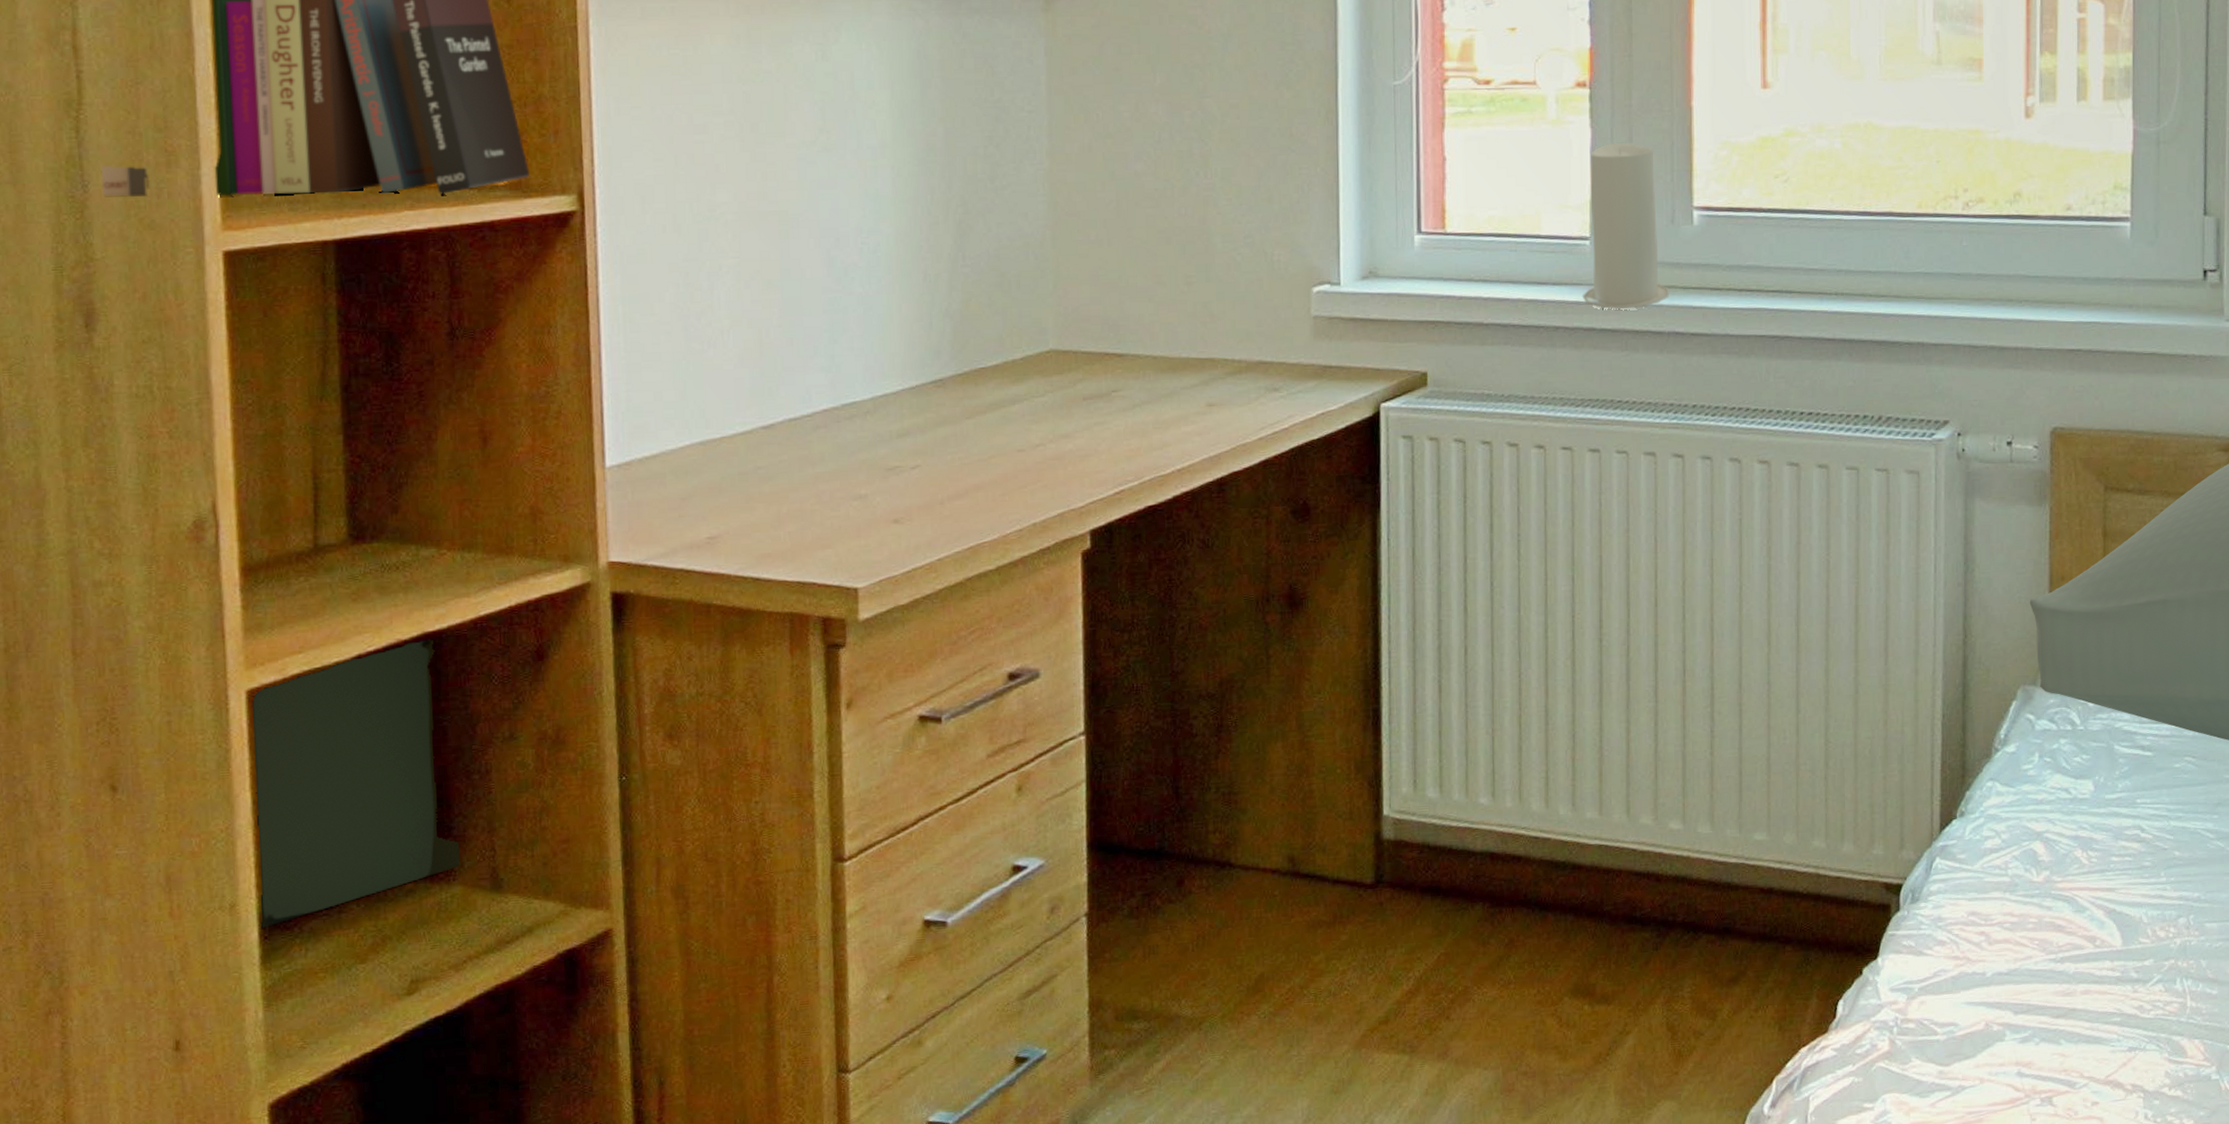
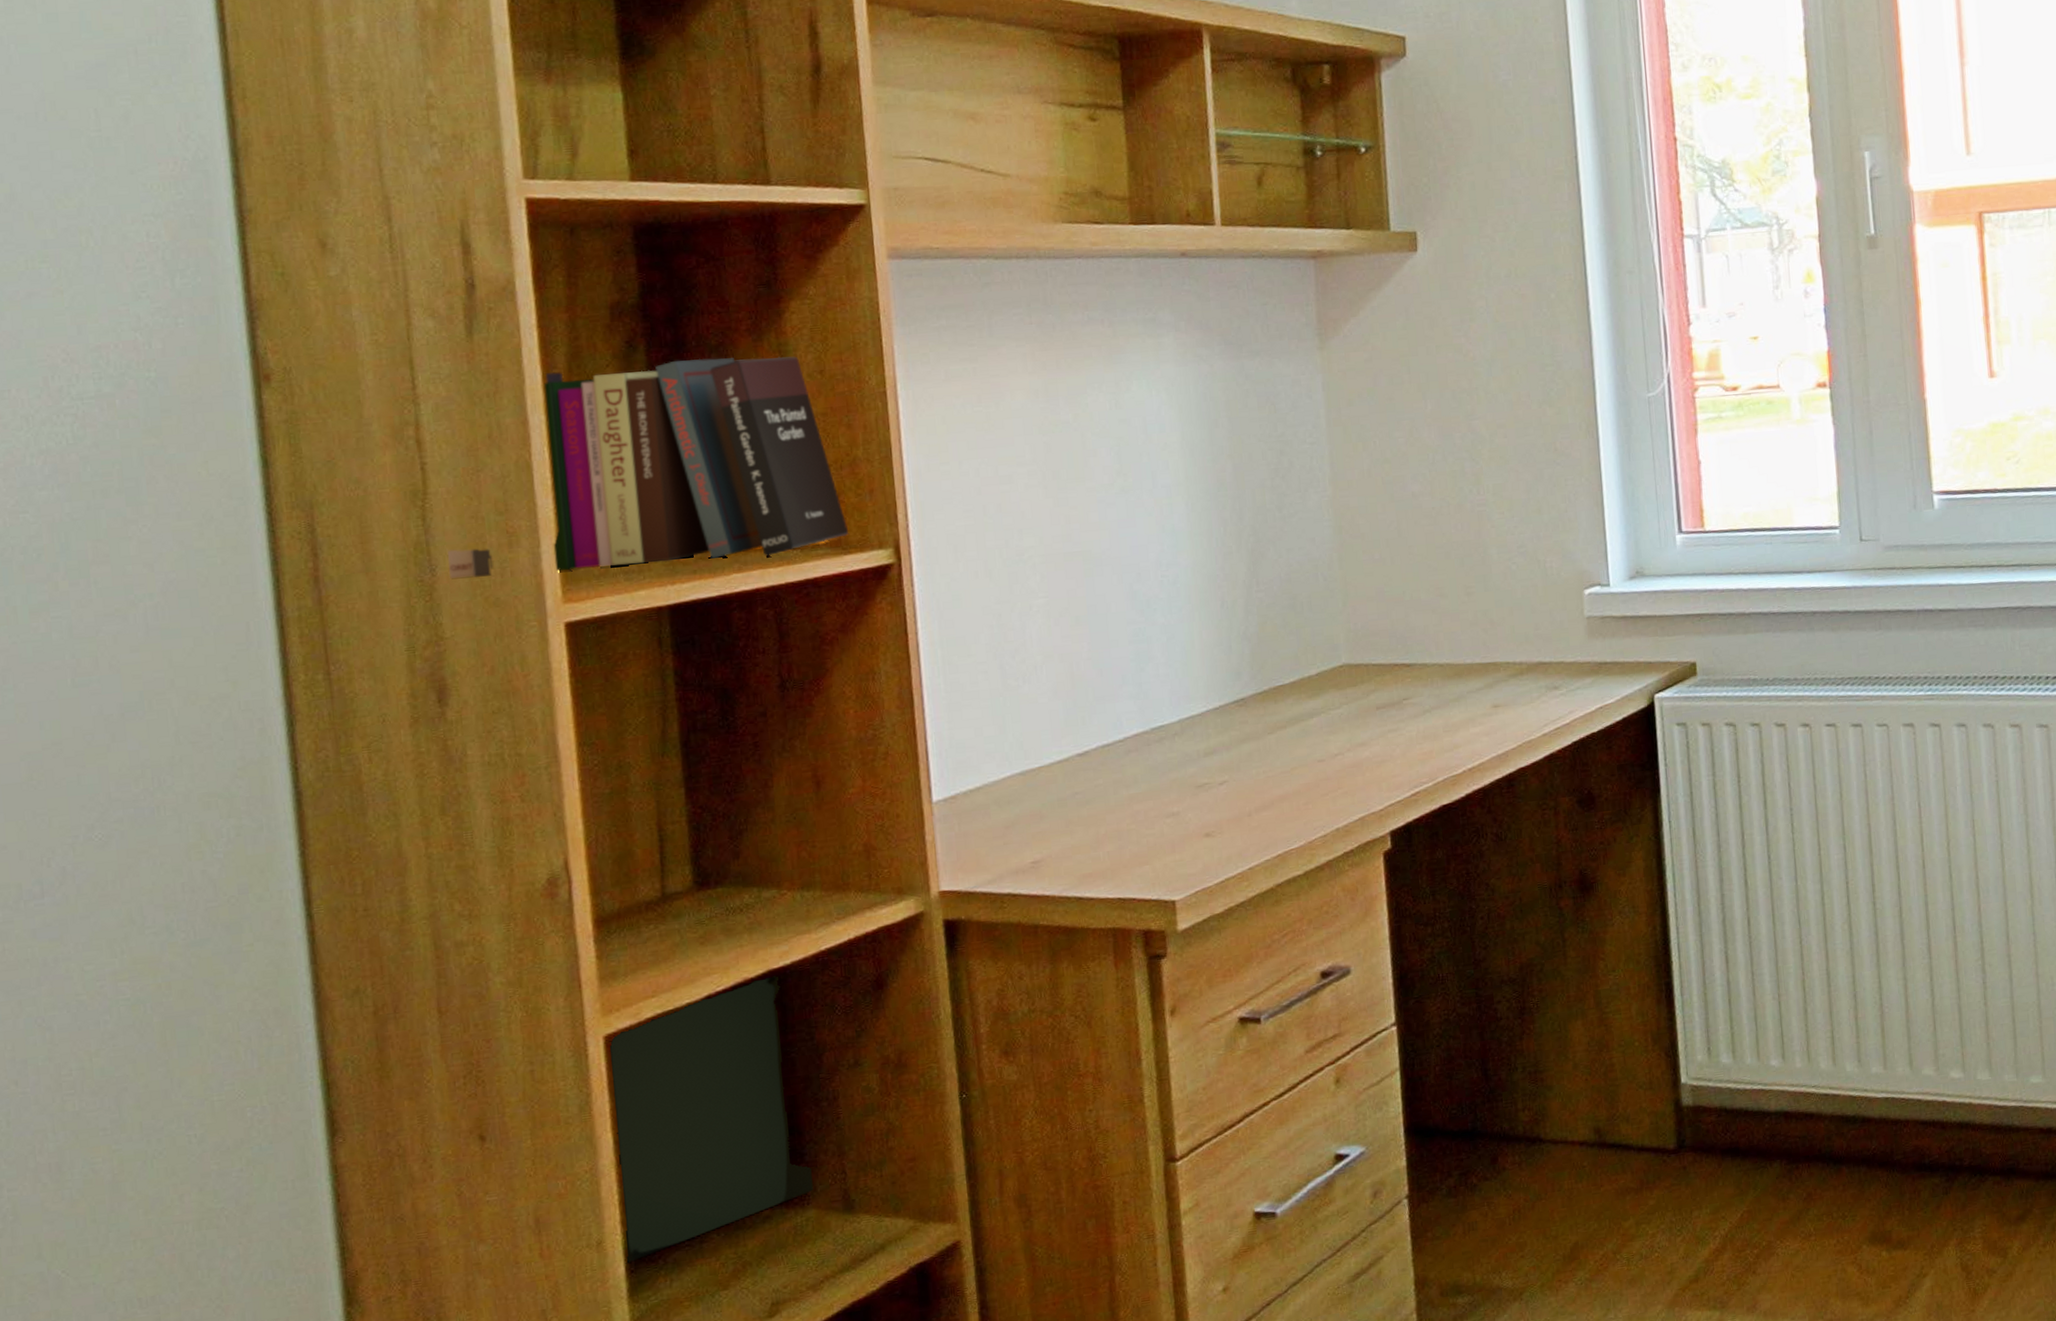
candle: present [1582,142,1670,310] -> none [1835,435,1917,592]

